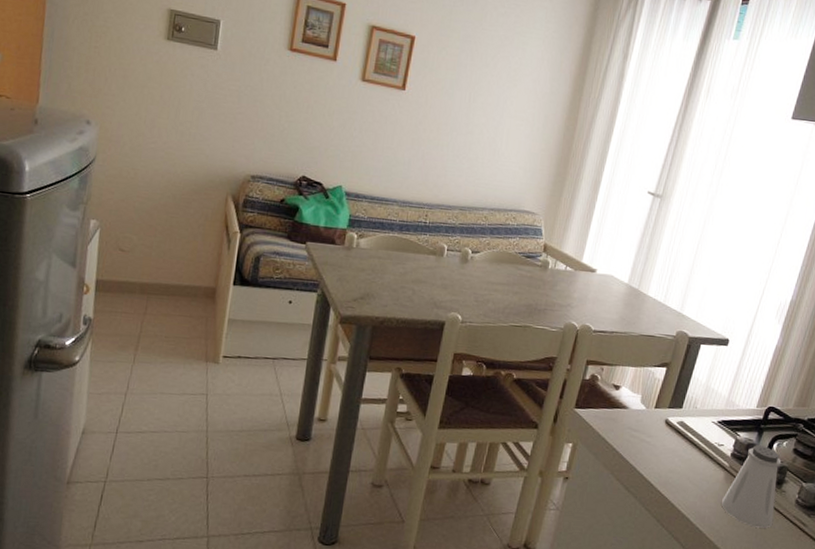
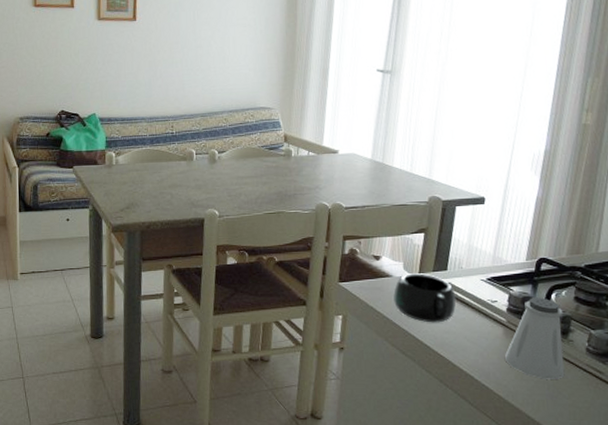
mug: none [626,407,686,461] -> present [393,273,457,323]

